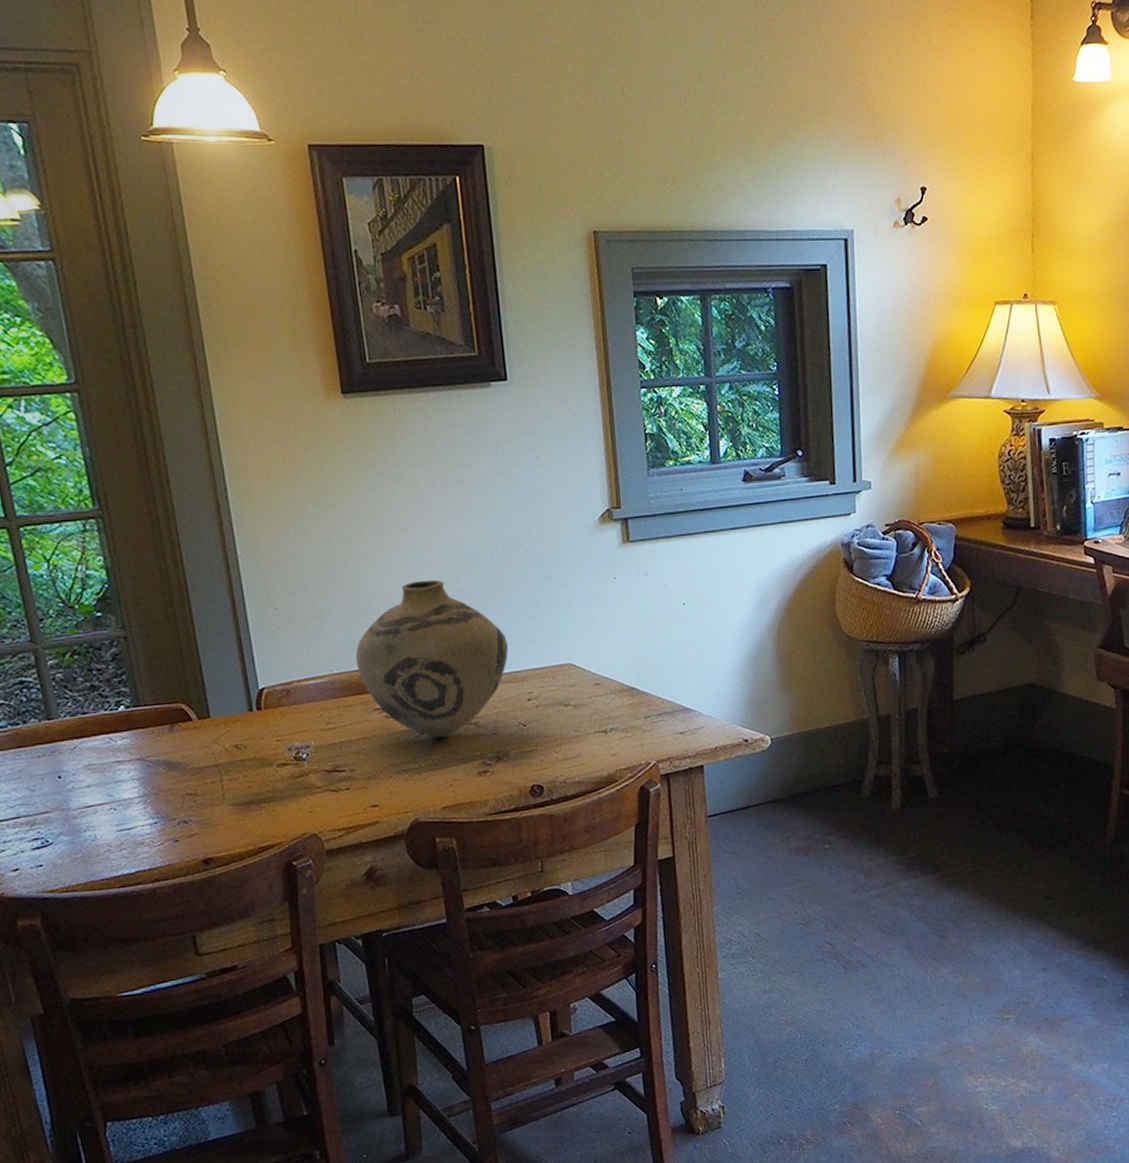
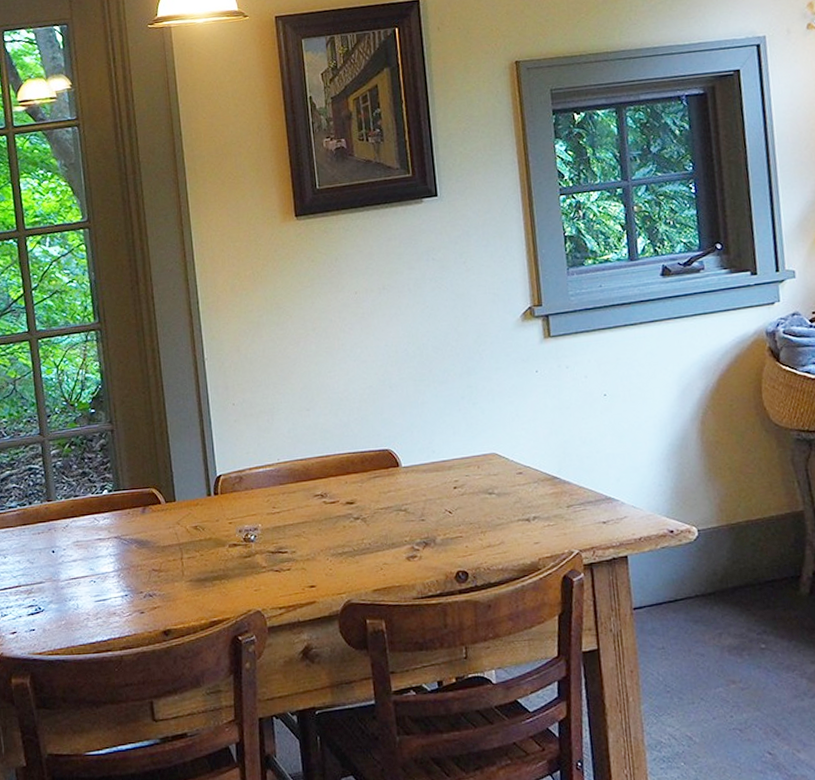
vase: present [355,579,509,737] -> none [299,376,436,523]

